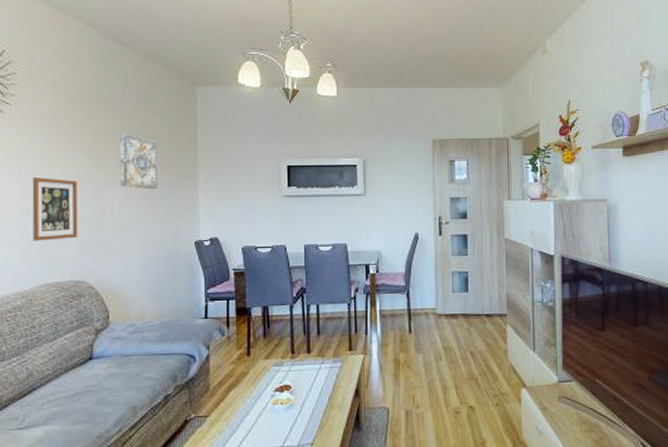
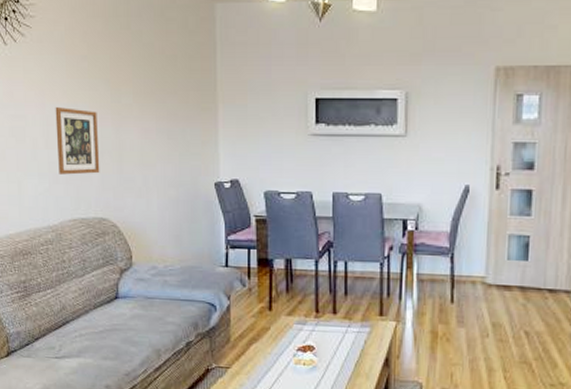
wall art: present [119,133,157,190] -> none [136,59,175,123]

